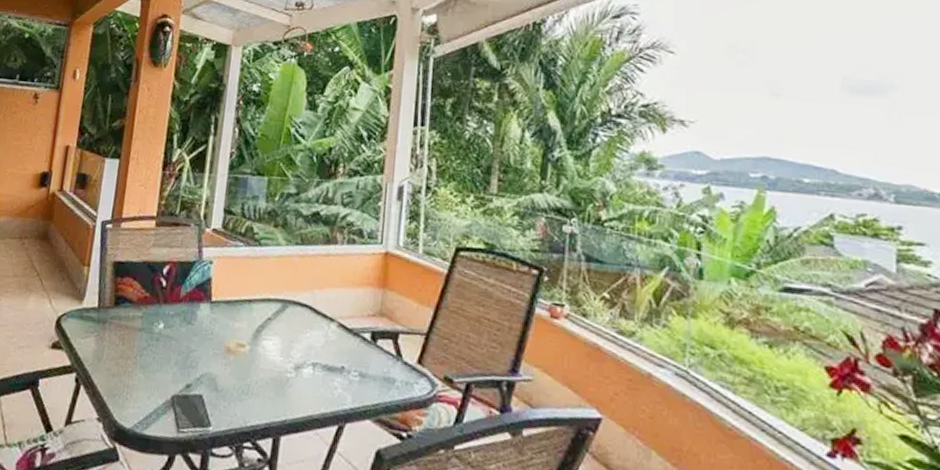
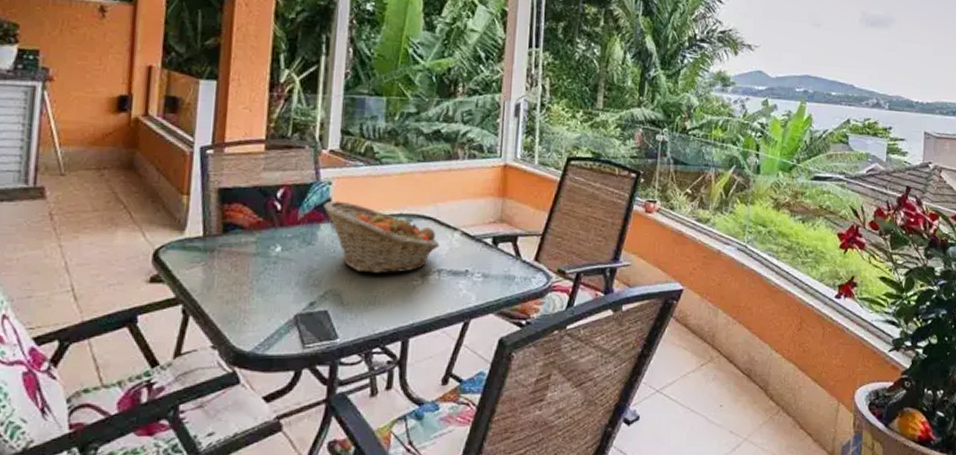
fruit basket: none [203,280,316,363] -> present [322,200,440,273]

